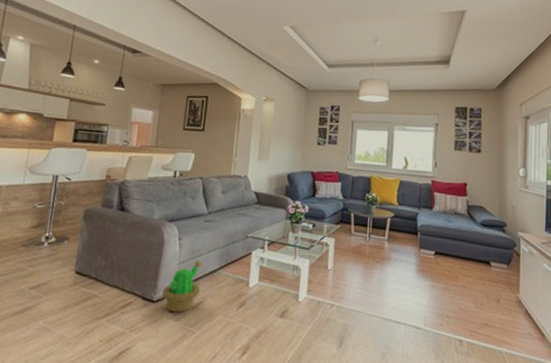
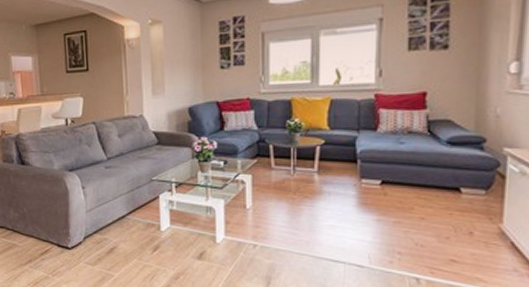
decorative plant: present [162,260,202,313] -> none [75,207,112,258]

